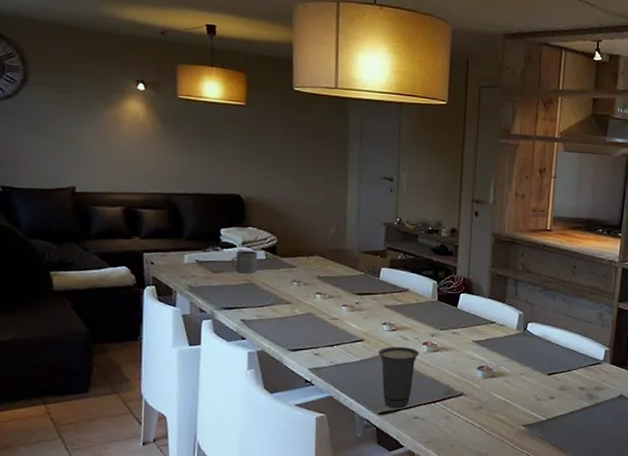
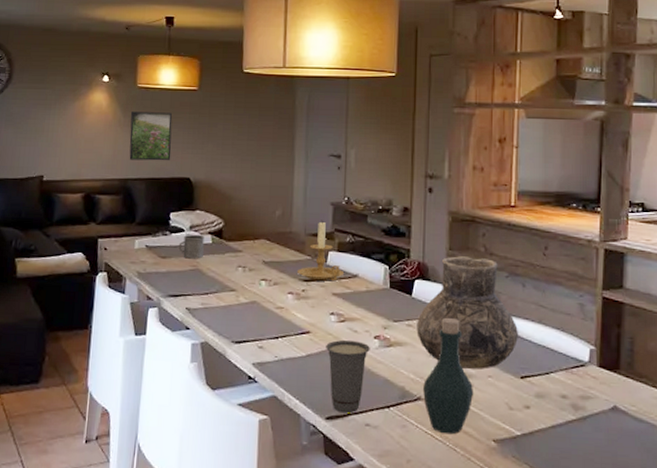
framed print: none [171,124,219,177] -> present [129,111,173,161]
candle holder: none [350,238,396,295] -> present [296,220,345,281]
vase: none [461,273,549,369] -> present [416,256,519,369]
bottle: none [465,326,508,422] -> present [423,317,473,435]

